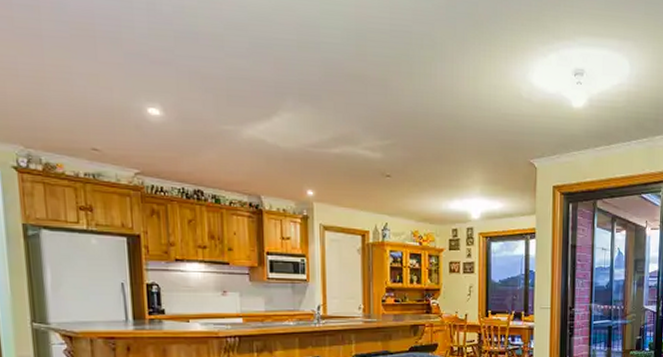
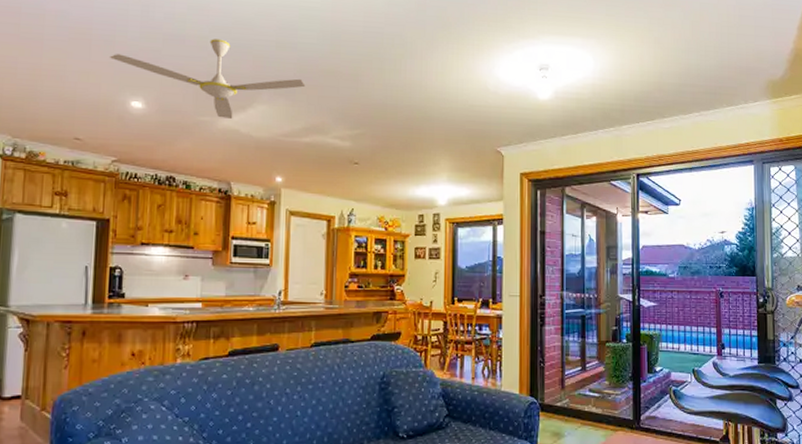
ceiling fan: none [117,37,332,128] -> present [109,39,306,119]

